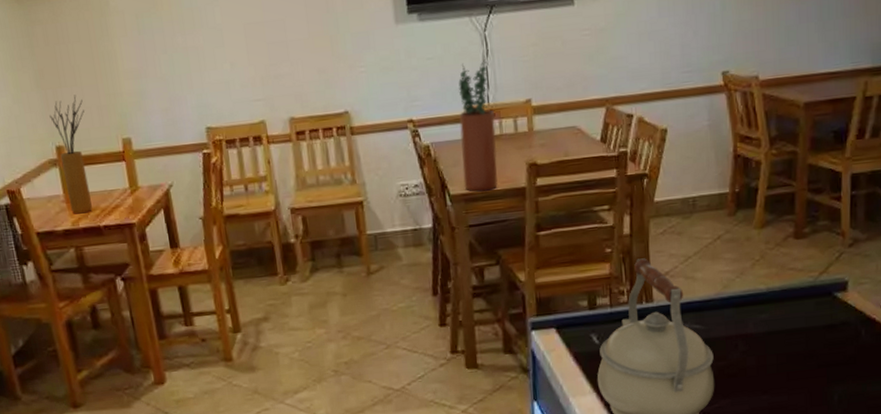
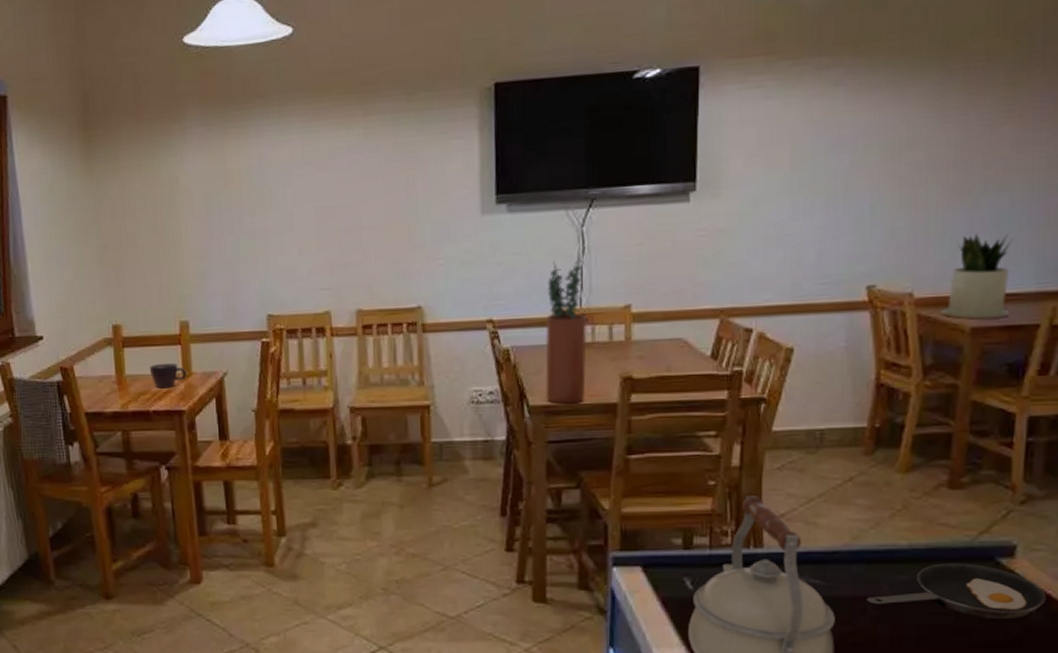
vase: present [49,95,92,215] -> none [109,273,144,397]
cup: none [96,178,134,204] -> present [149,362,187,389]
frying pan: none [737,299,872,344] -> present [866,563,1046,620]
planter: none [781,22,833,96] -> present [941,234,1013,320]

